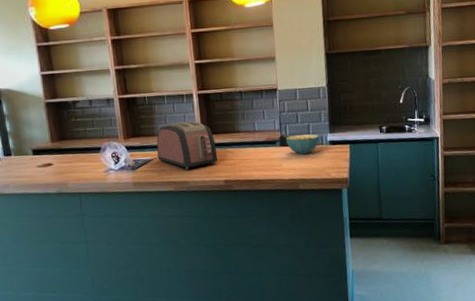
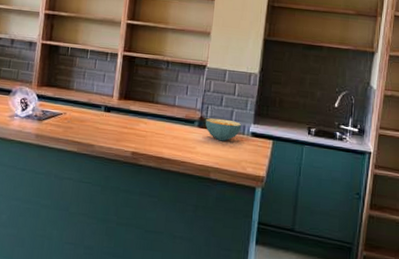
toaster: present [156,120,218,169] -> none [67,79,131,132]

